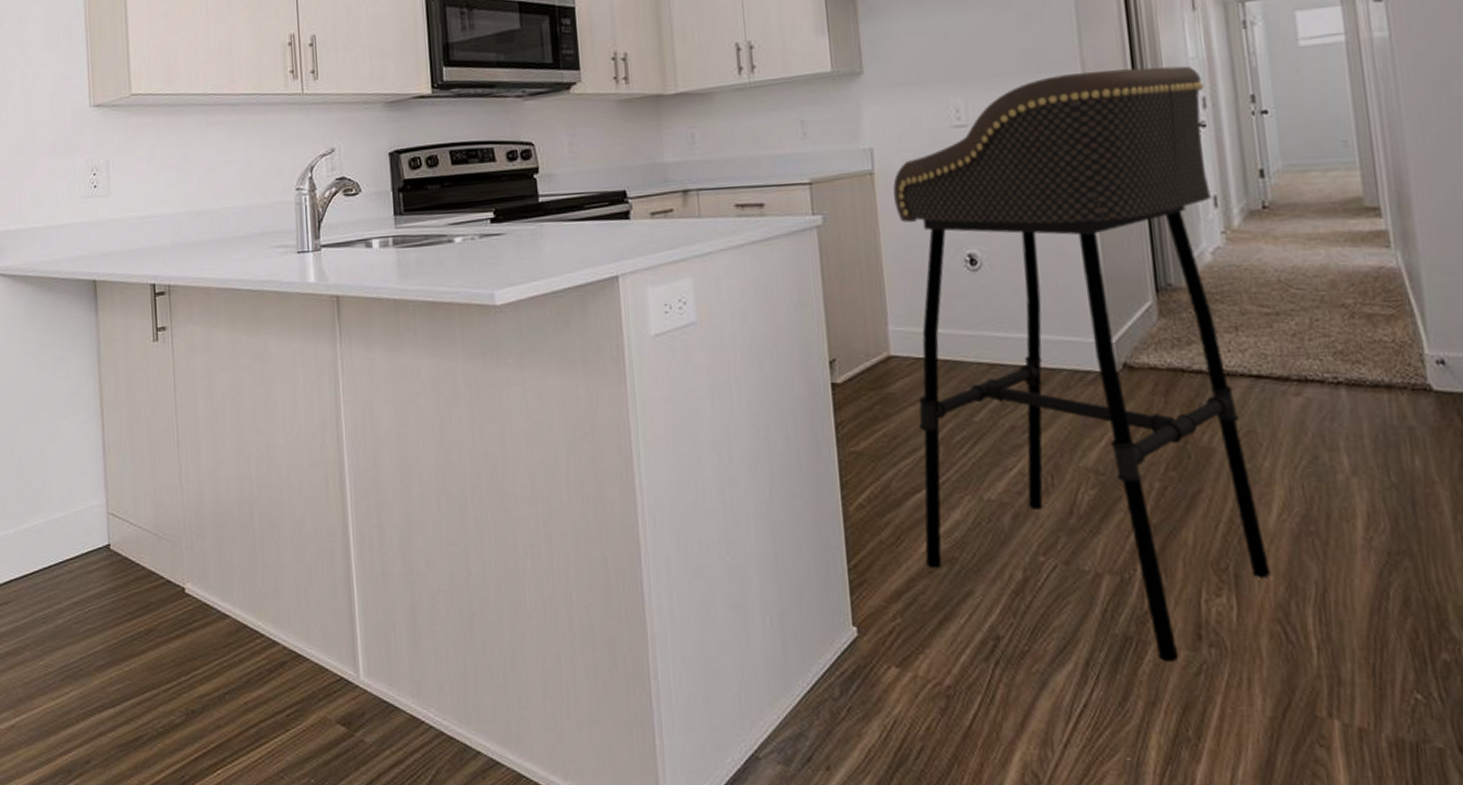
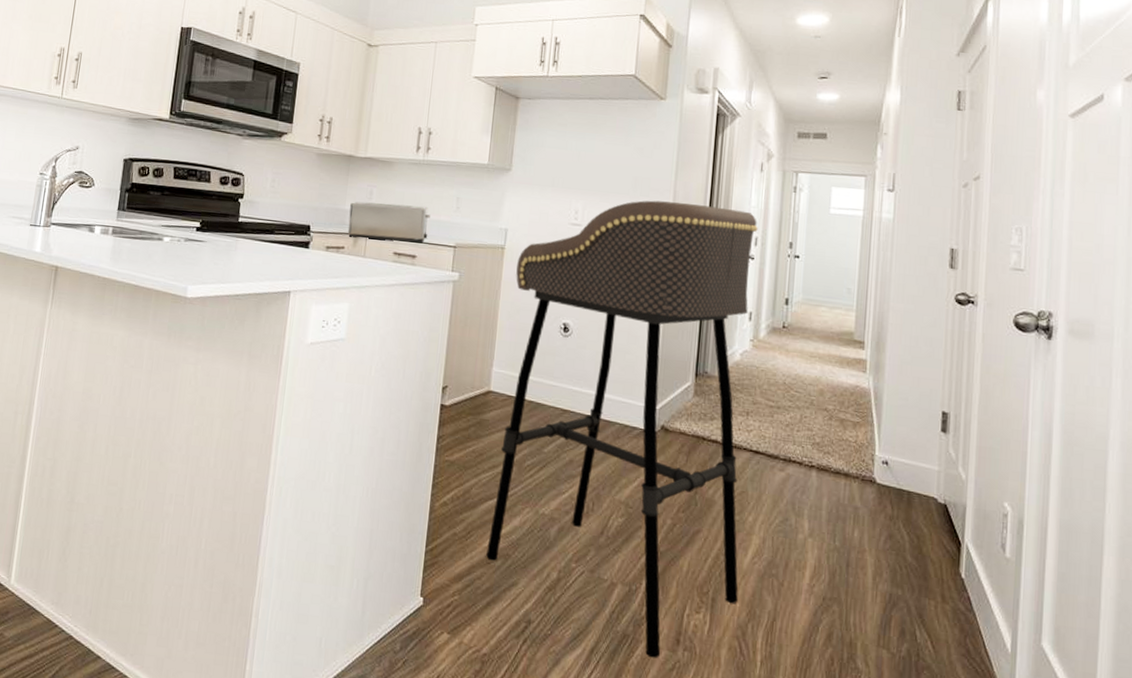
toaster: none [670,139,774,196] -> present [347,201,430,243]

